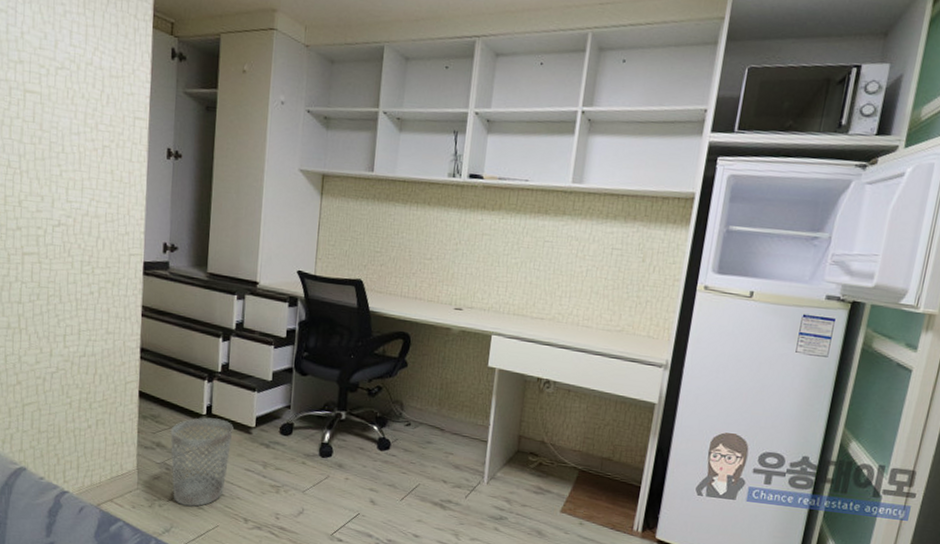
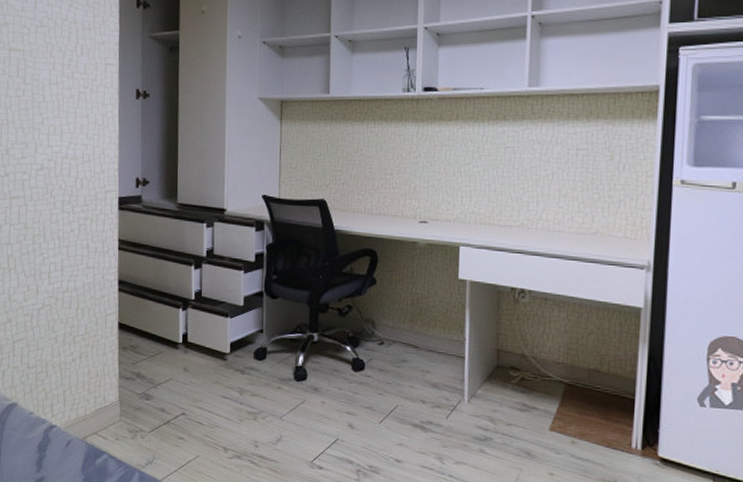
wastebasket: present [170,417,233,507] -> none [149,346,209,437]

